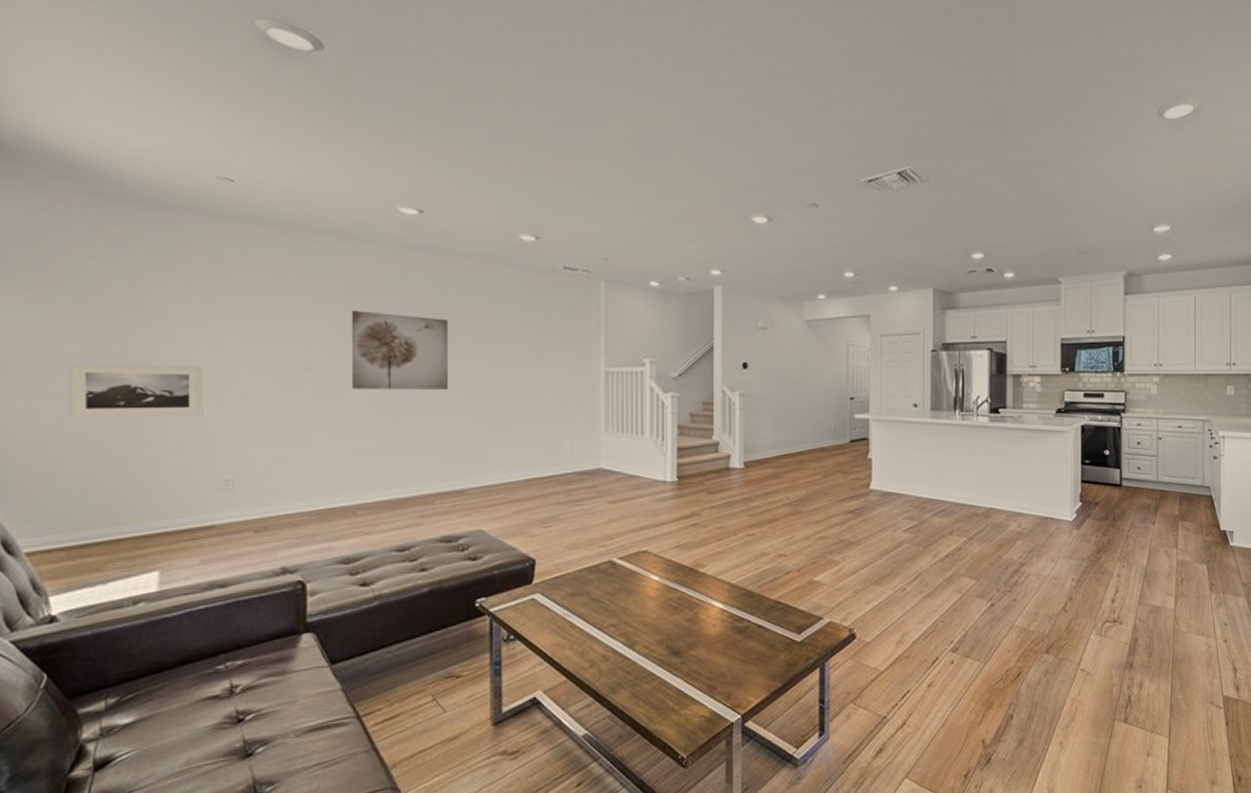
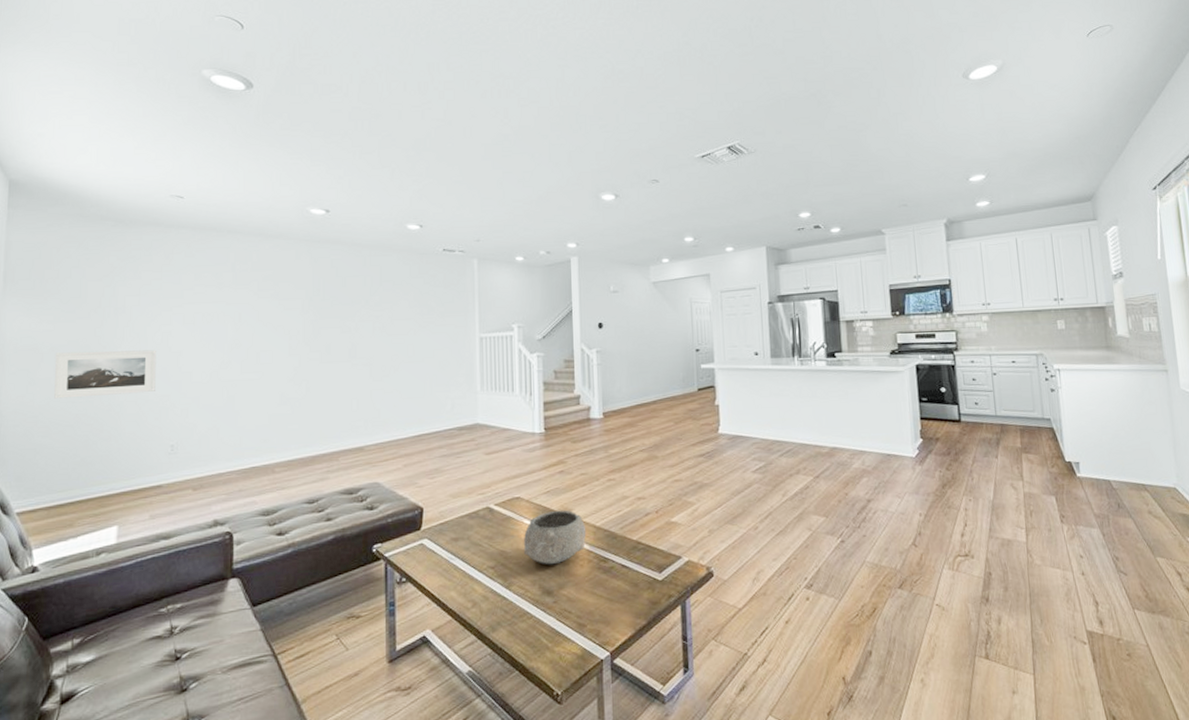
wall art: present [351,311,449,390] -> none [271,296,350,363]
bowl: none [649,565,721,624] -> present [523,510,587,565]

